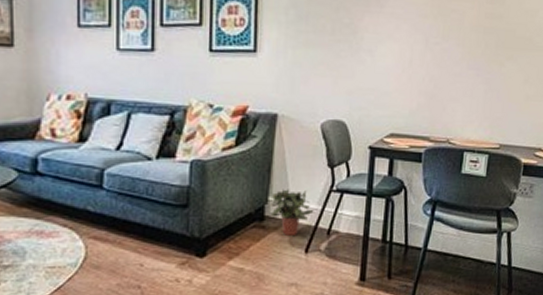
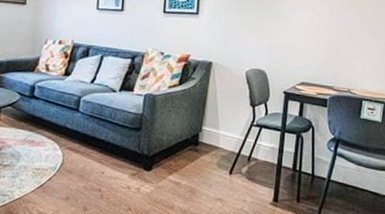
potted plant: present [267,189,314,237] -> none [200,121,238,160]

